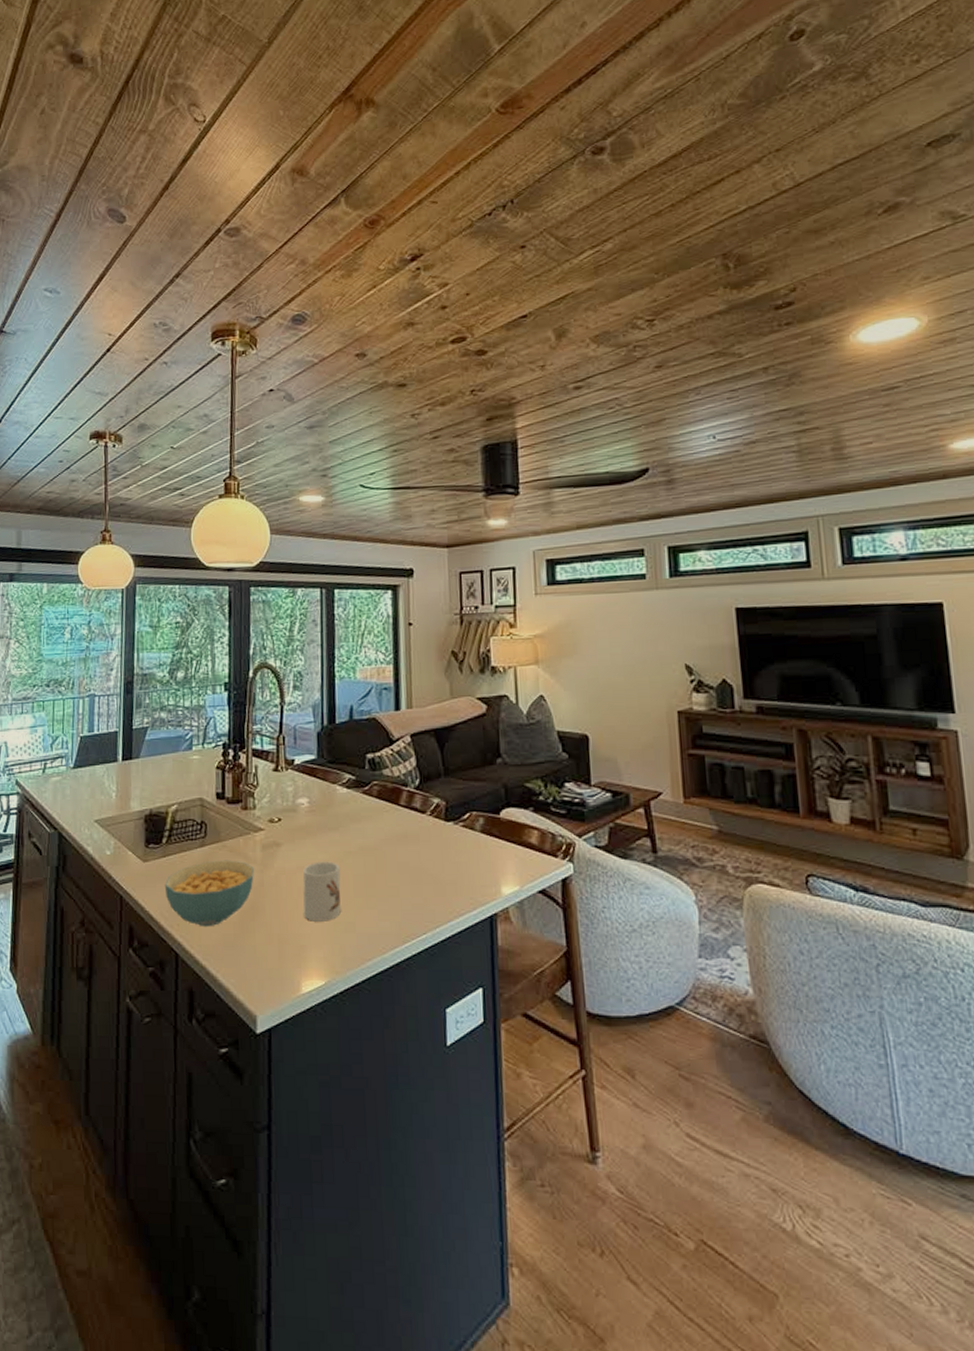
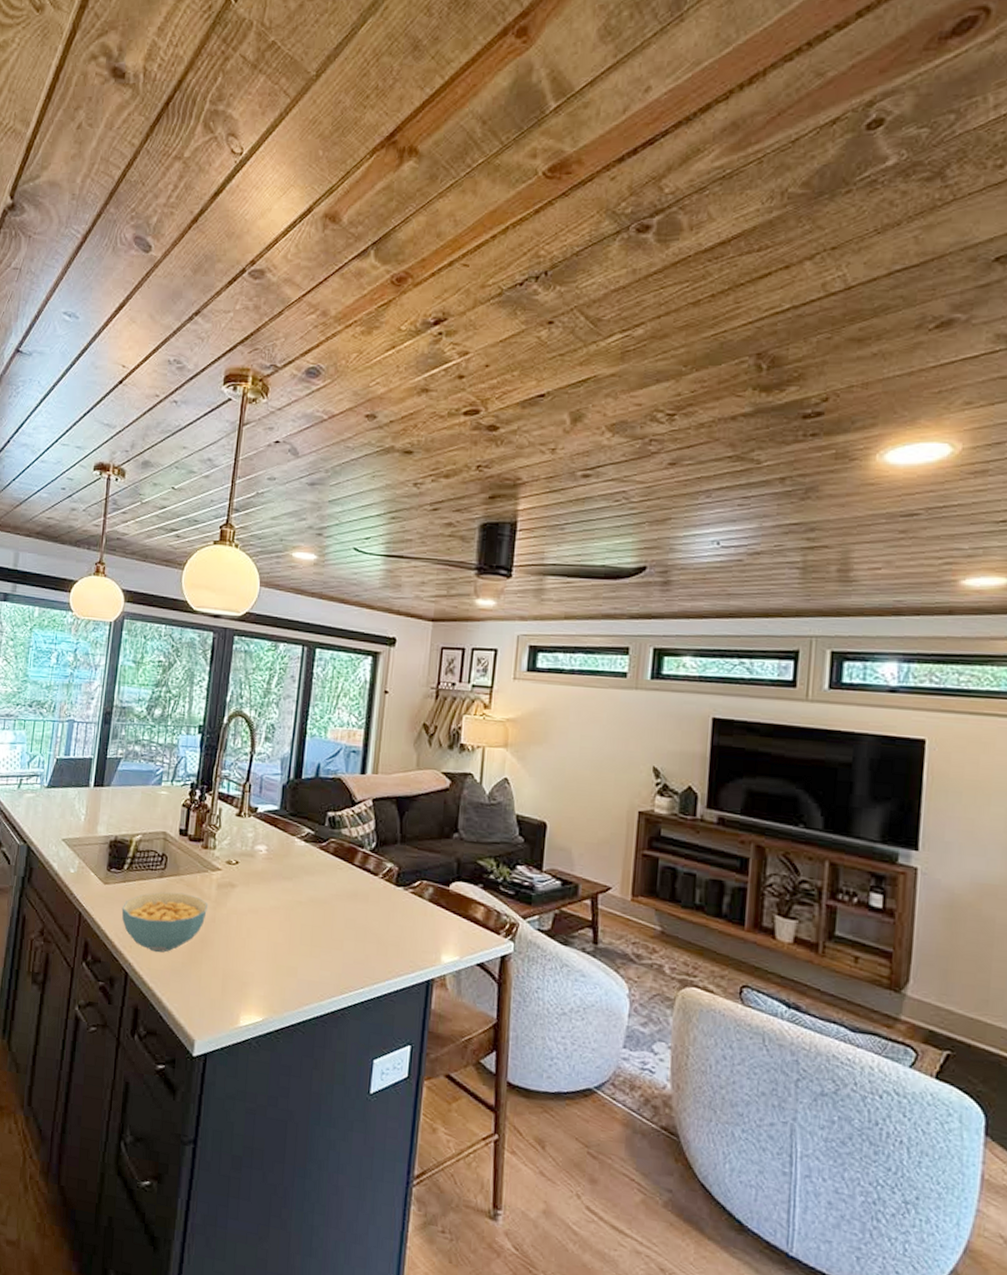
mug: present [302,861,341,921] -> none [249,906,289,963]

